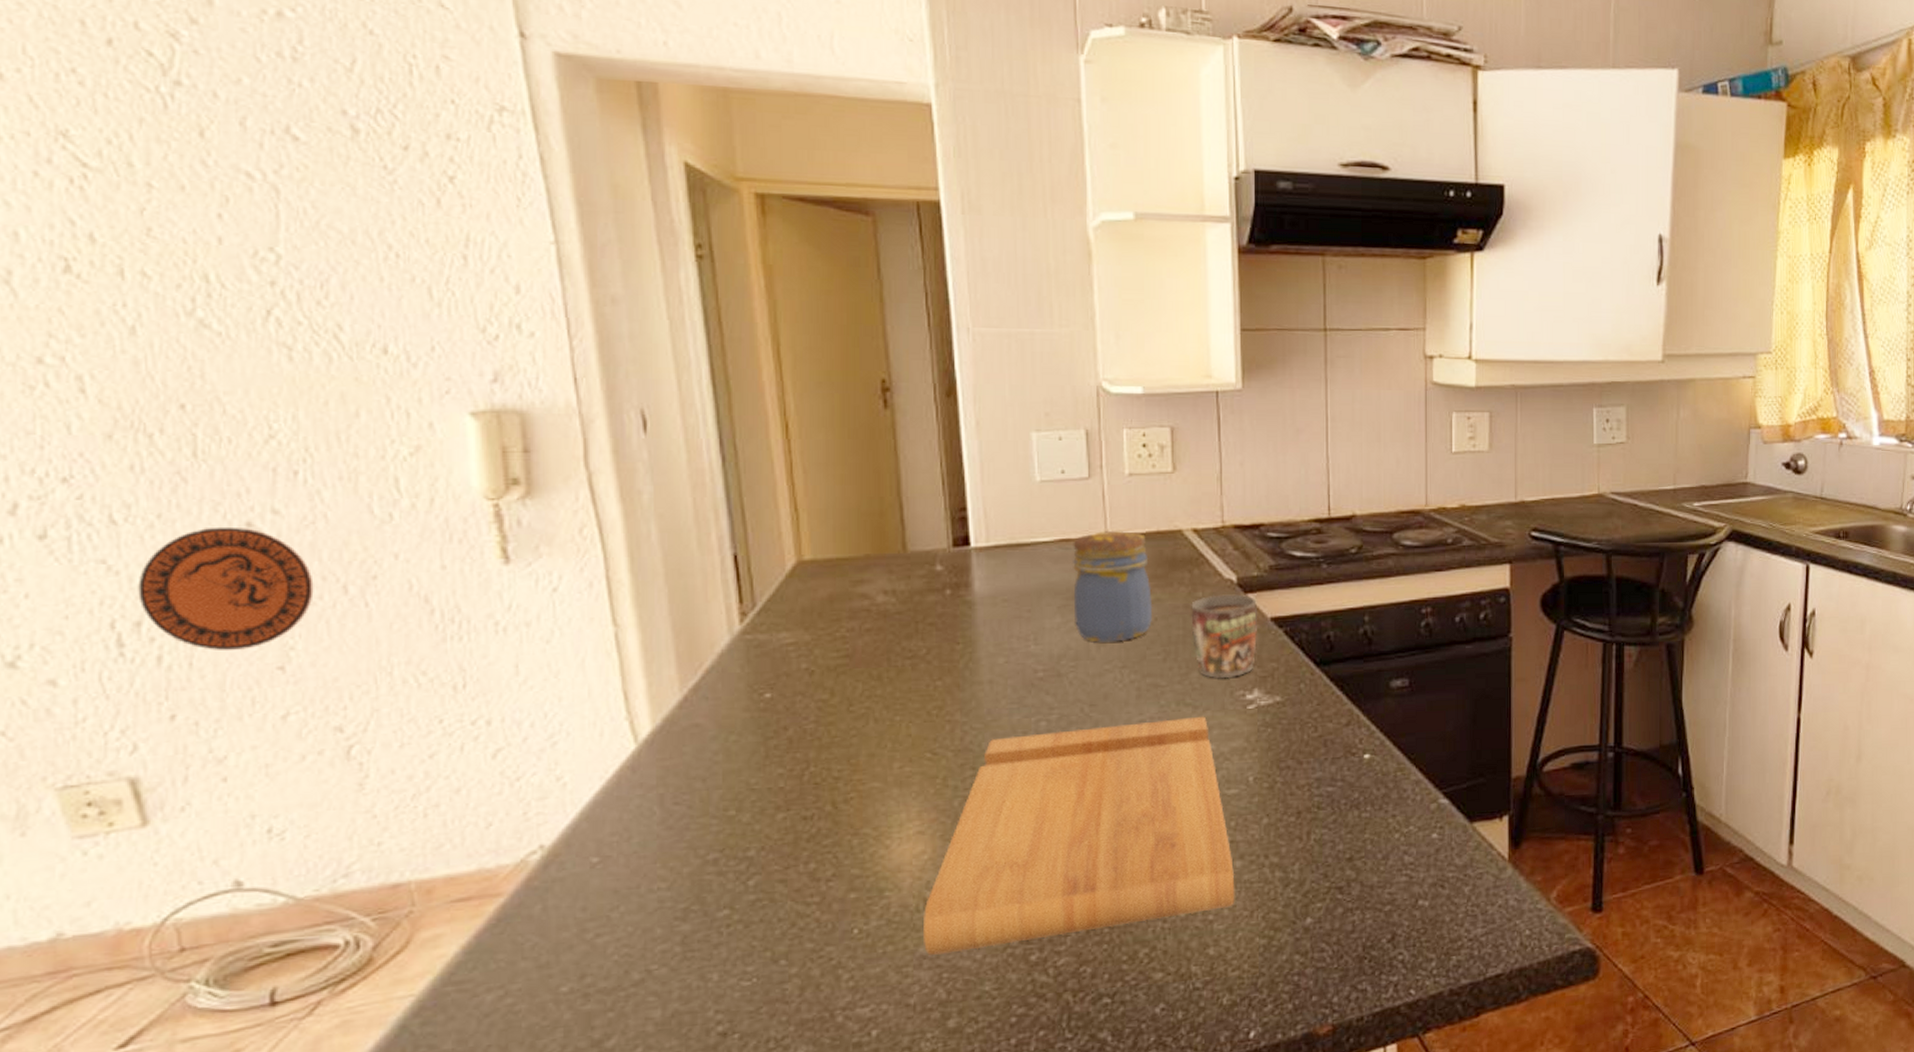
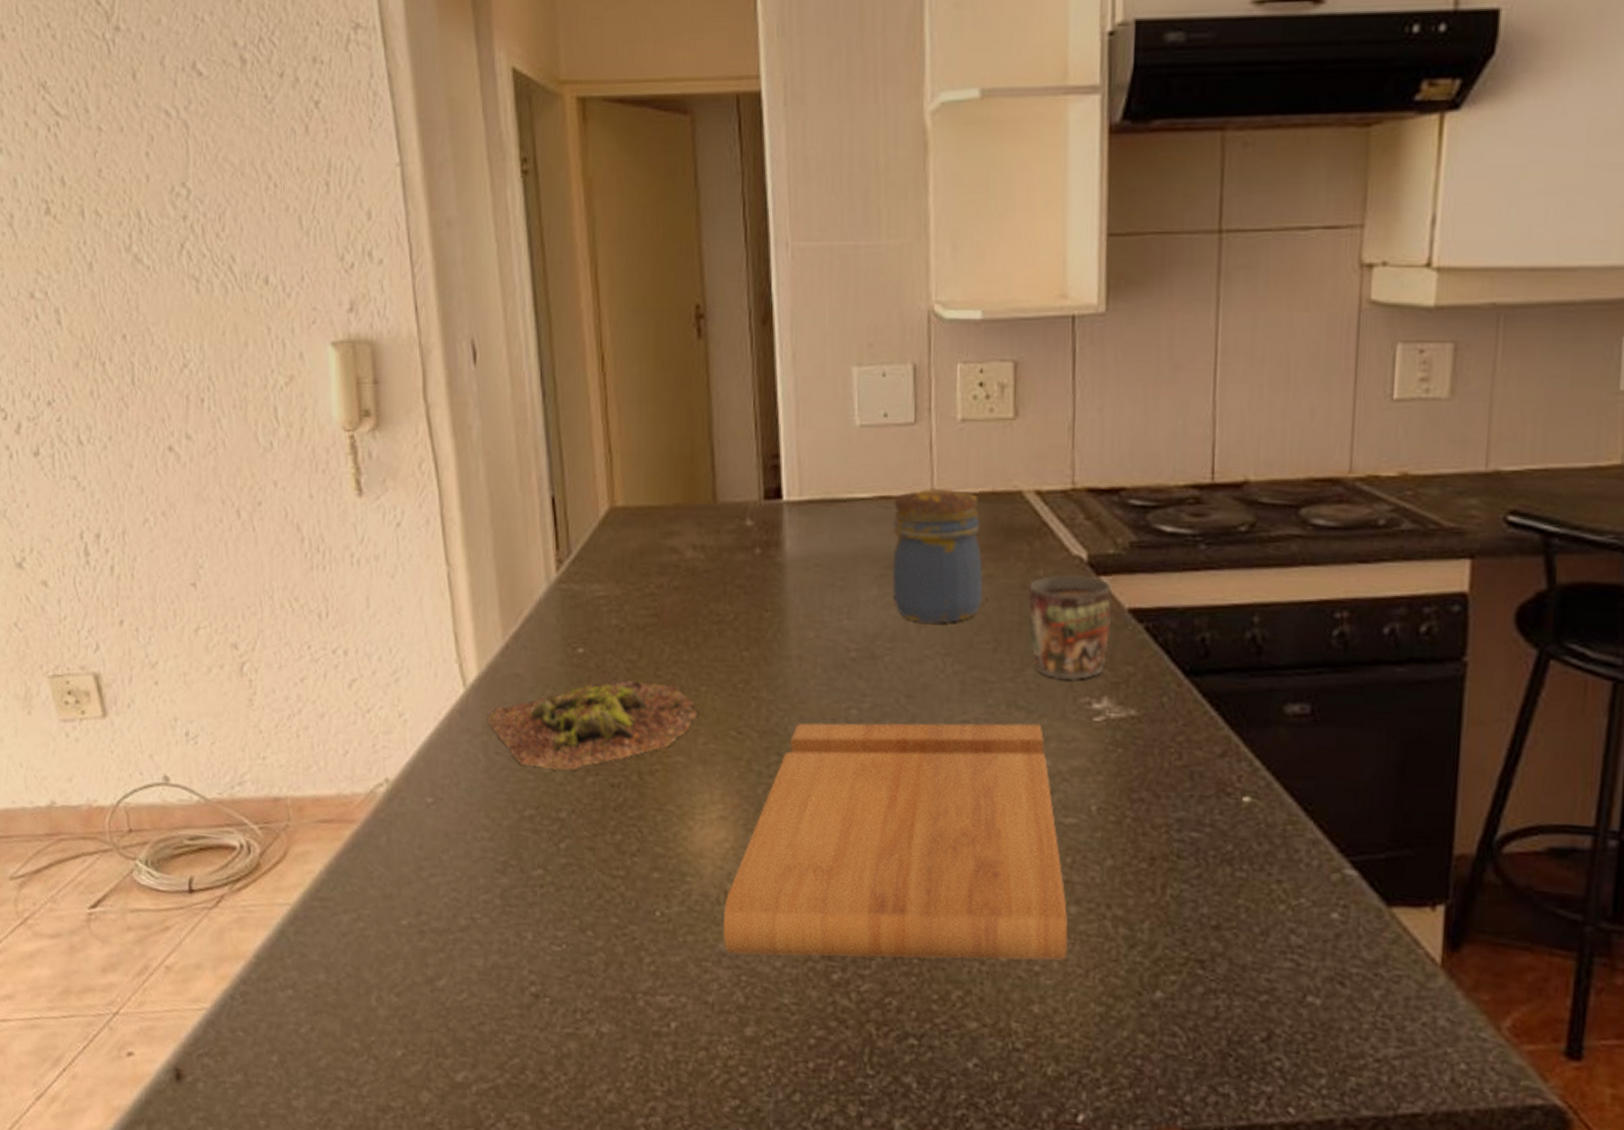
decorative plate: present [138,526,314,650] -> none [97,449,216,565]
succulent plant: none [663,715,893,812] -> present [487,680,699,771]

